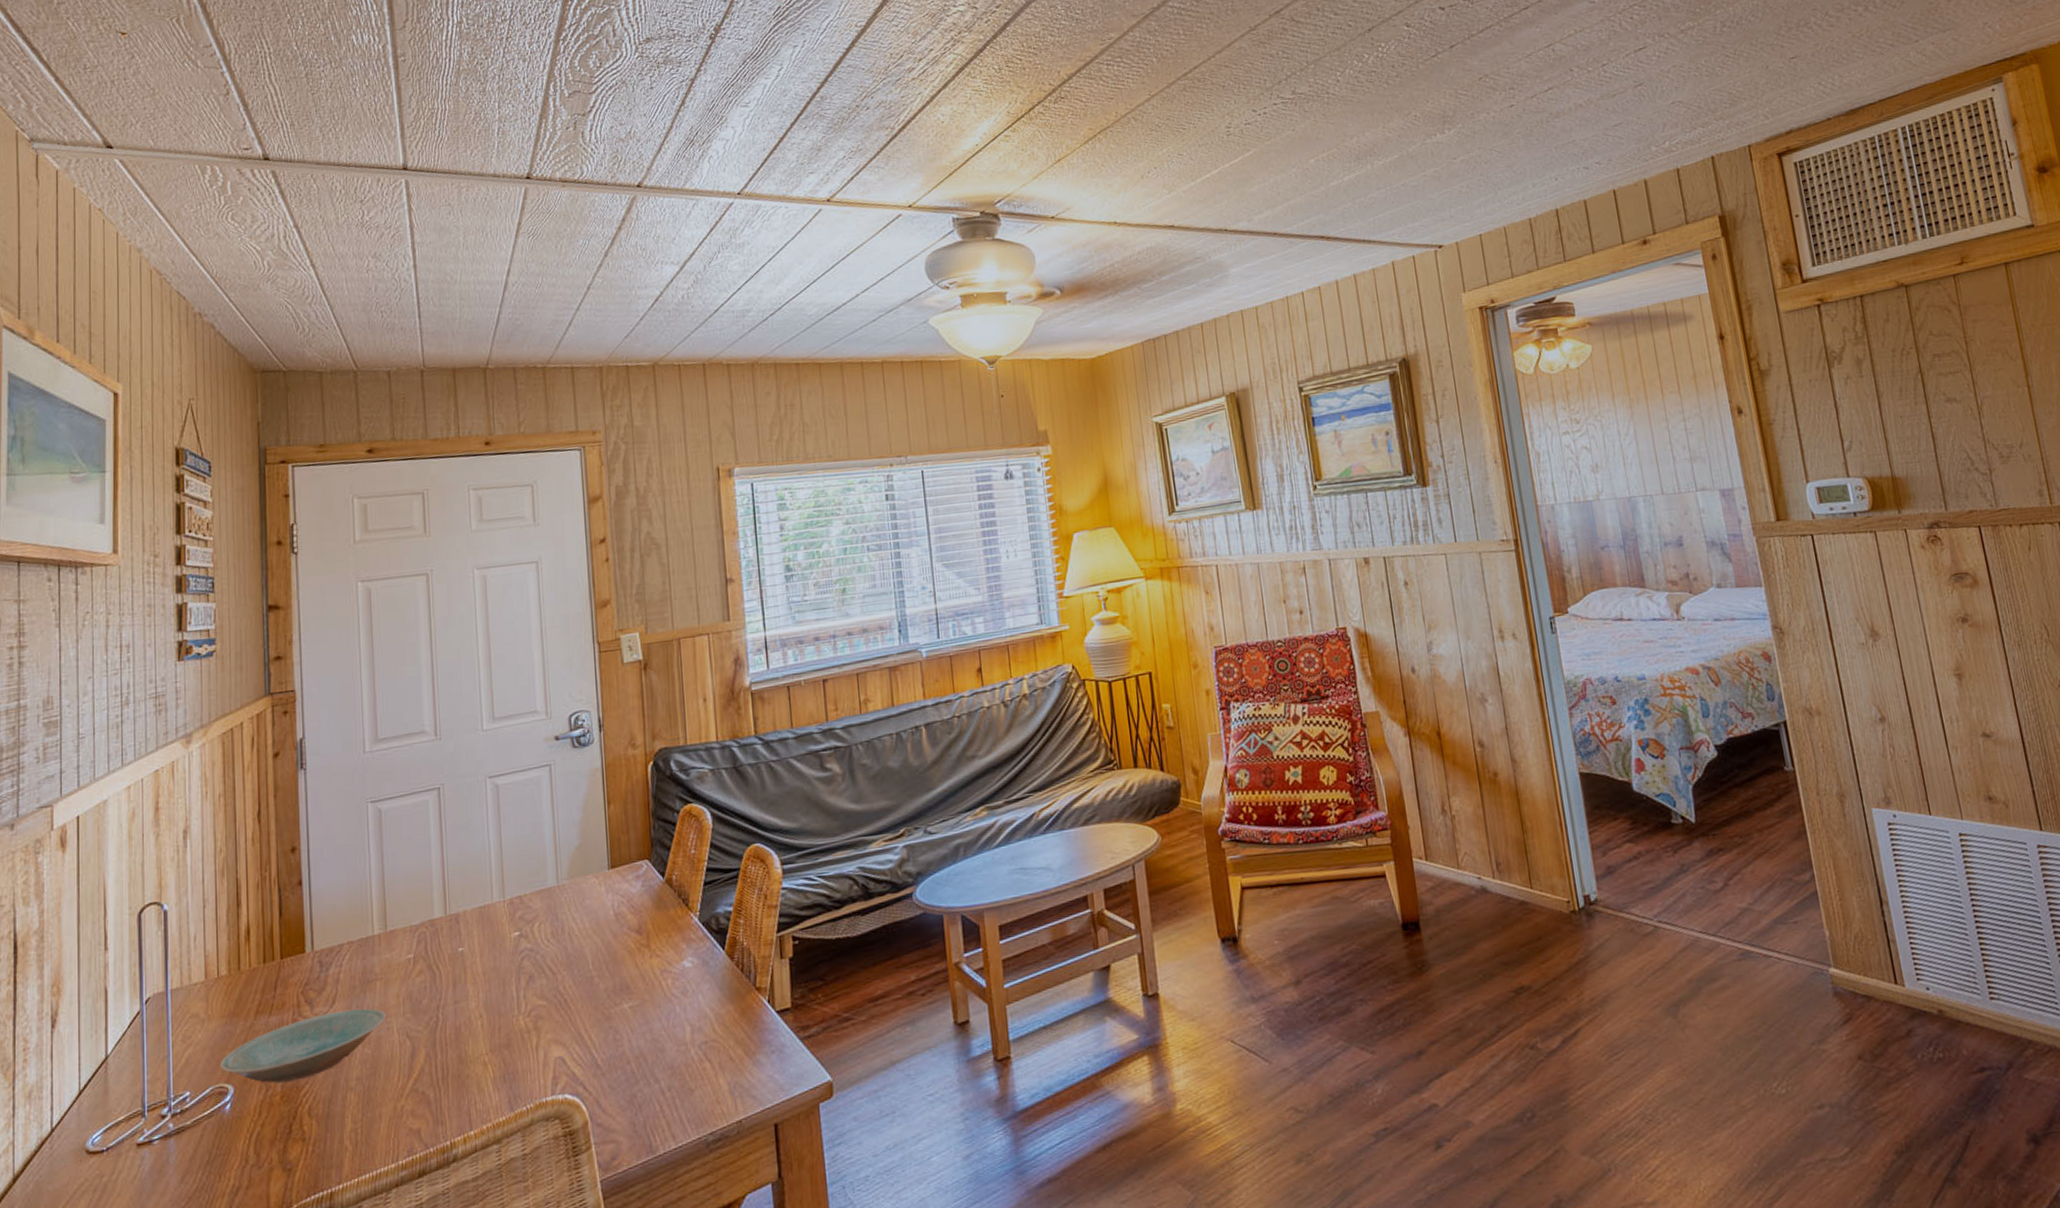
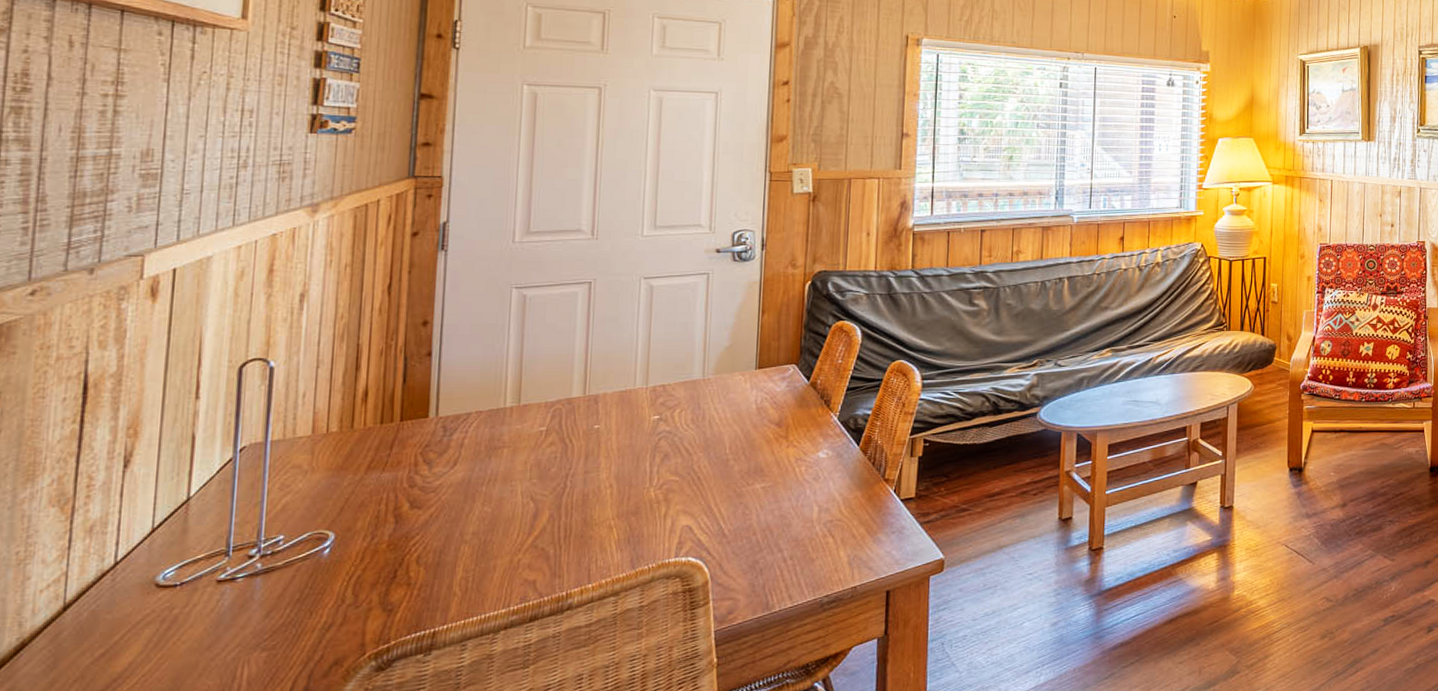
bowl: present [219,1008,386,1083] -> none [321,471,511,533]

